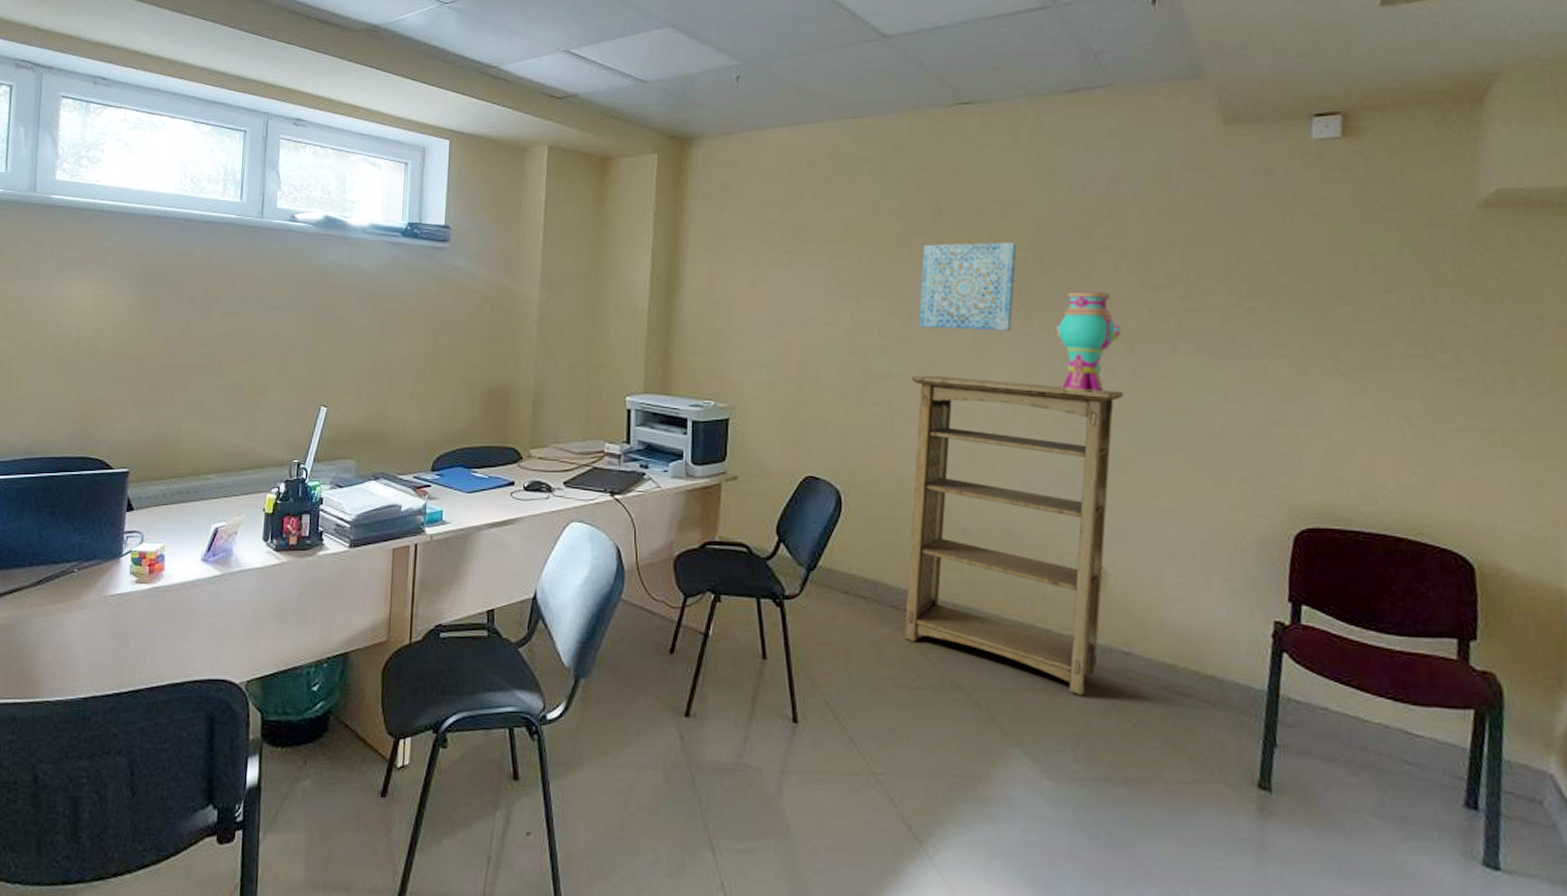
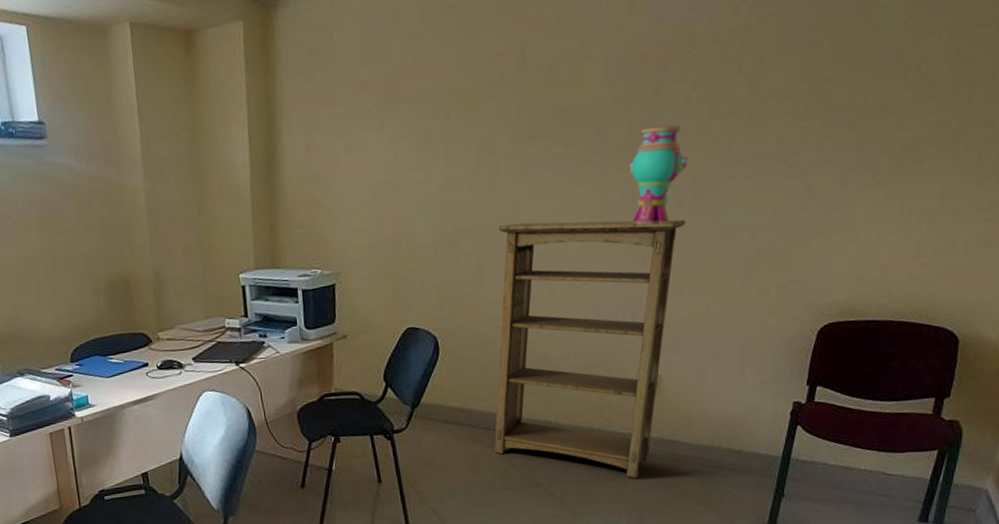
wall art: present [918,242,1017,331] -> none [504,83,596,178]

